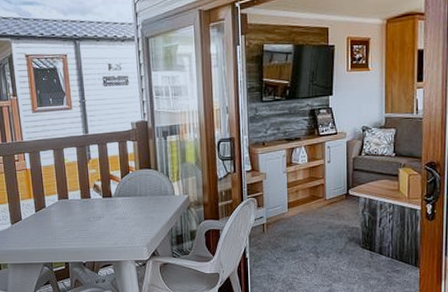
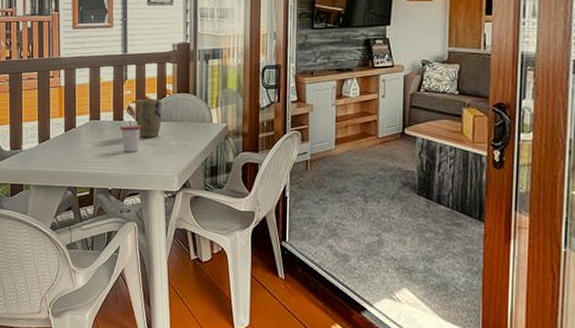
cup: none [88,198,109,228] -> present [120,120,142,153]
plant pot: none [101,176,128,213] -> present [136,98,162,138]

